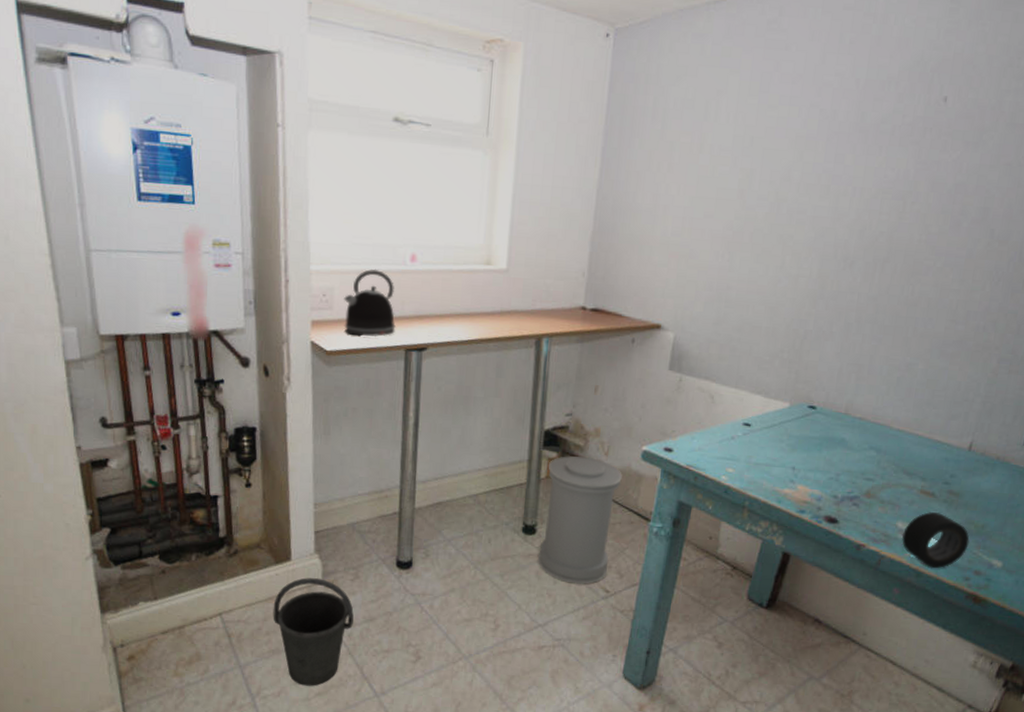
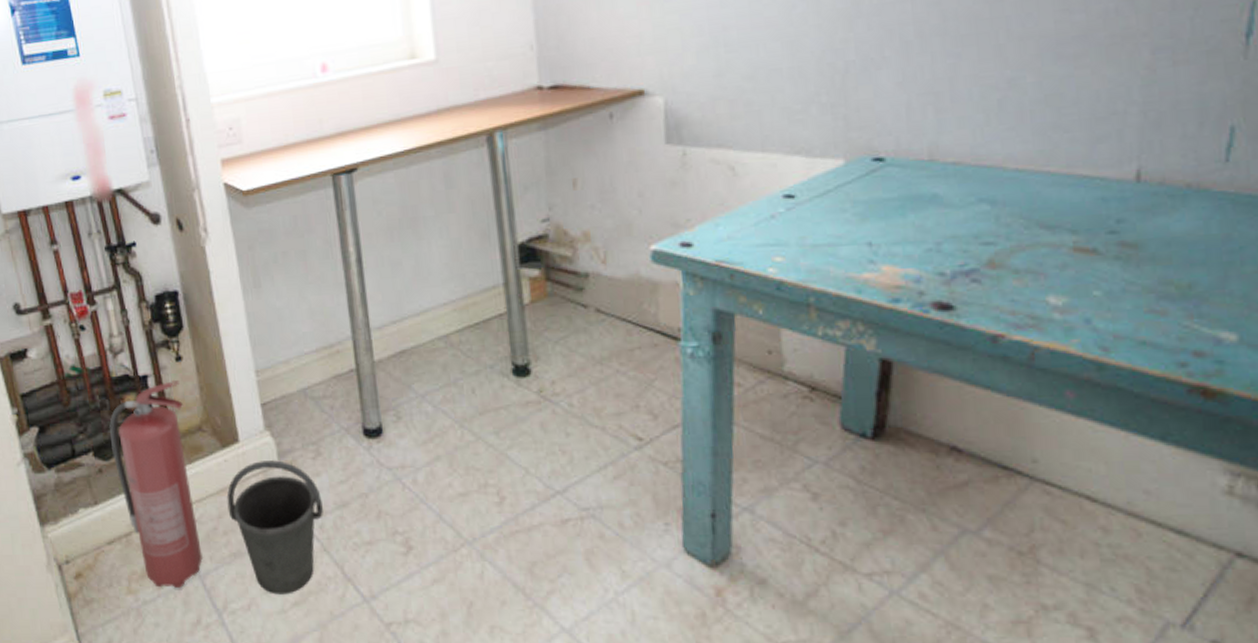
fire extinguisher: none [177,503,247,674] -> present [109,380,203,588]
kettle: present [344,268,397,337] -> none [253,88,318,169]
trash can: present [537,455,622,584] -> none [531,269,636,434]
adhesive tape: present [901,512,970,568] -> none [1059,275,1173,355]

